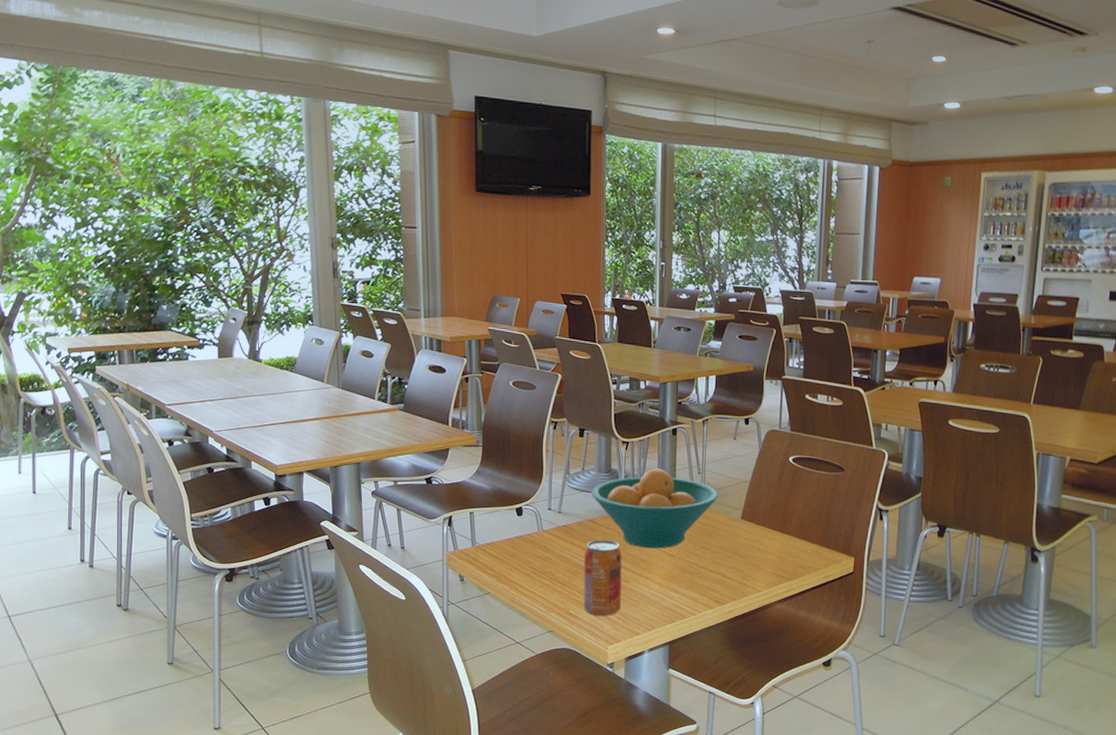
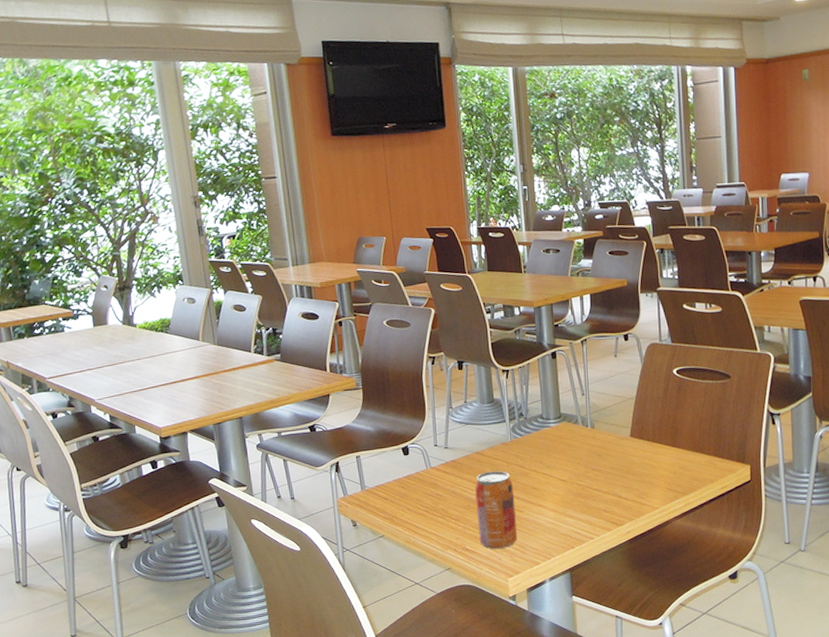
fruit bowl: present [591,468,718,549] -> none [476,394,604,476]

